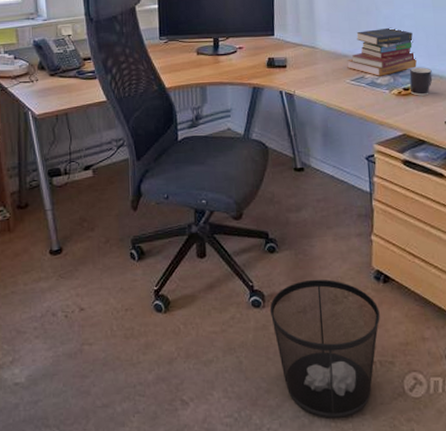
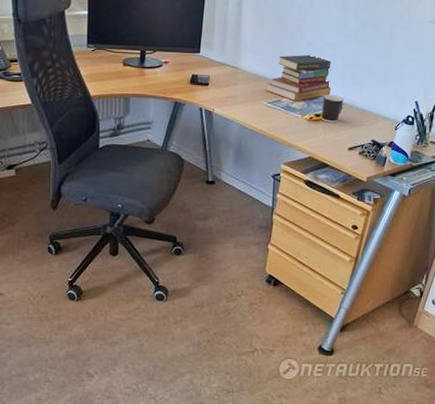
waste bin: present [269,279,380,420] -> none [171,279,267,393]

